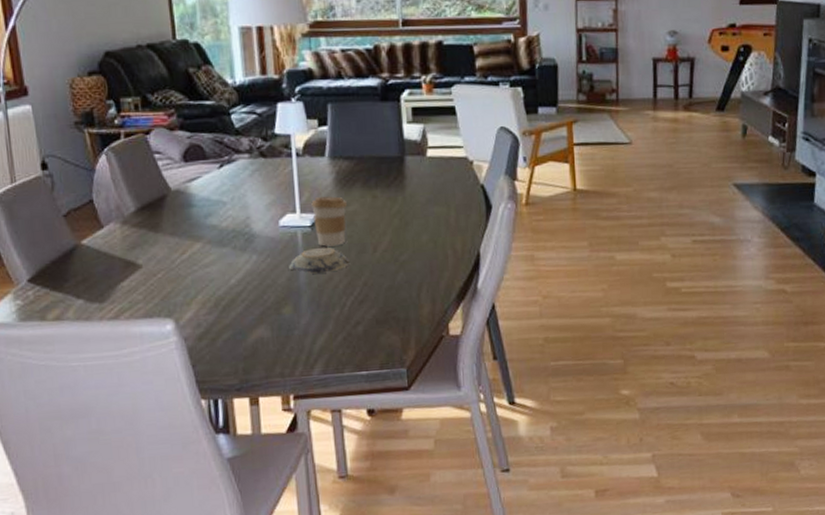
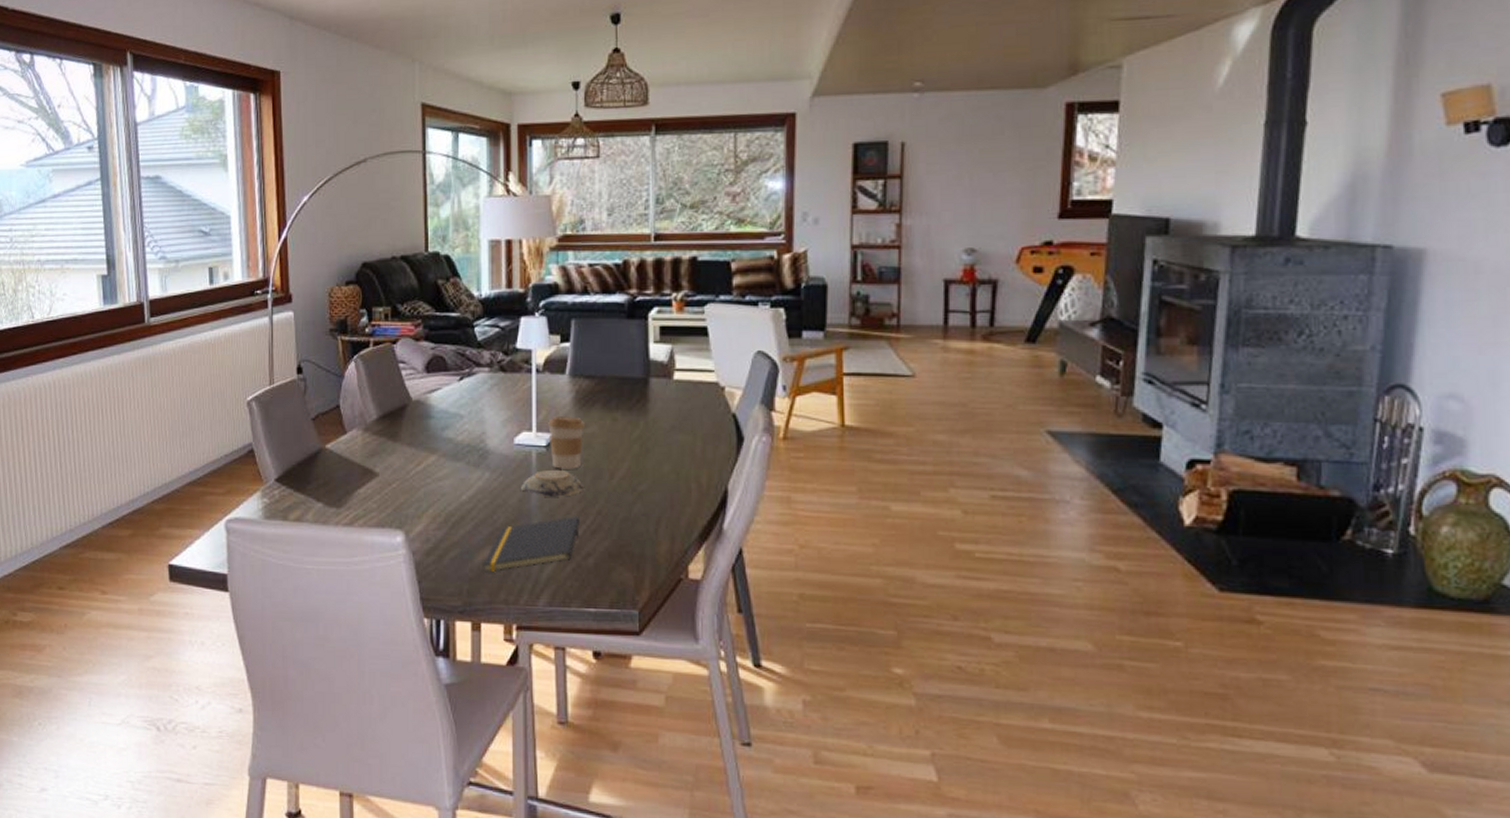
notepad: none [256,289,348,350] -> present [483,516,580,573]

